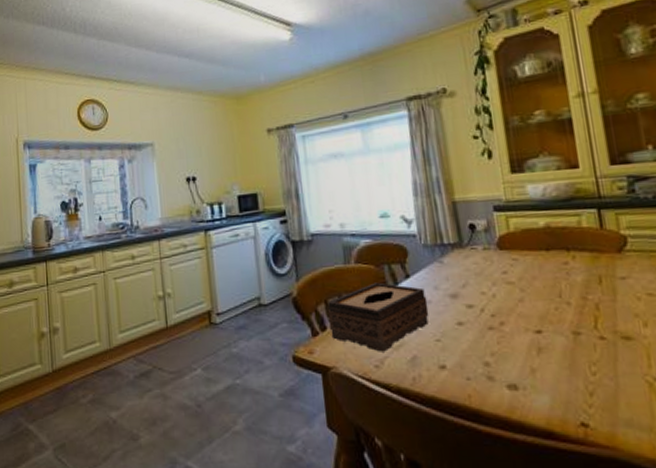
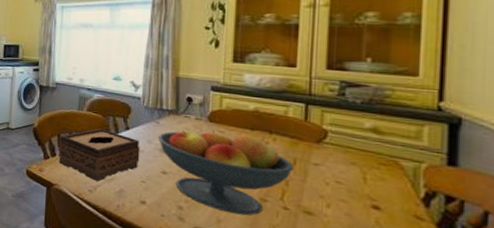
fruit bowl: none [444,255,602,358] -> present [157,130,295,216]

